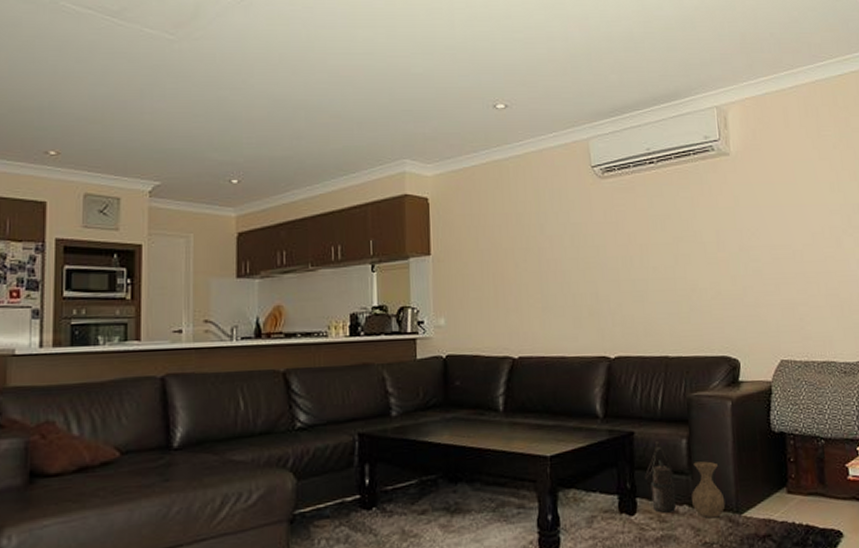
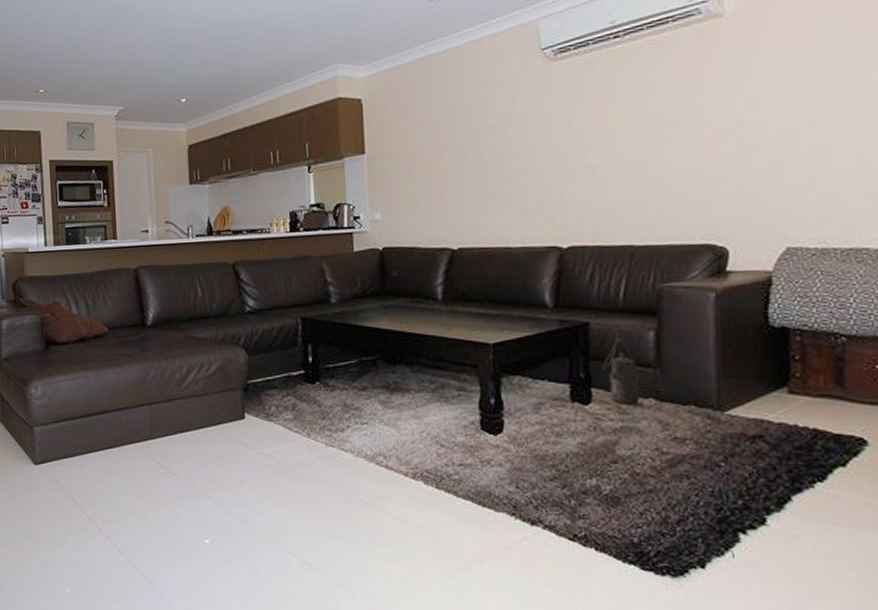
vase: present [691,461,726,518] -> none [658,355,703,414]

